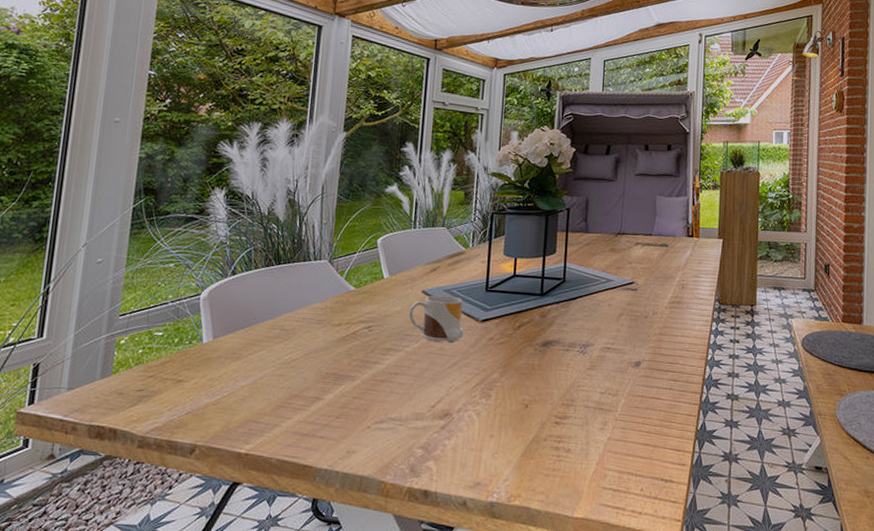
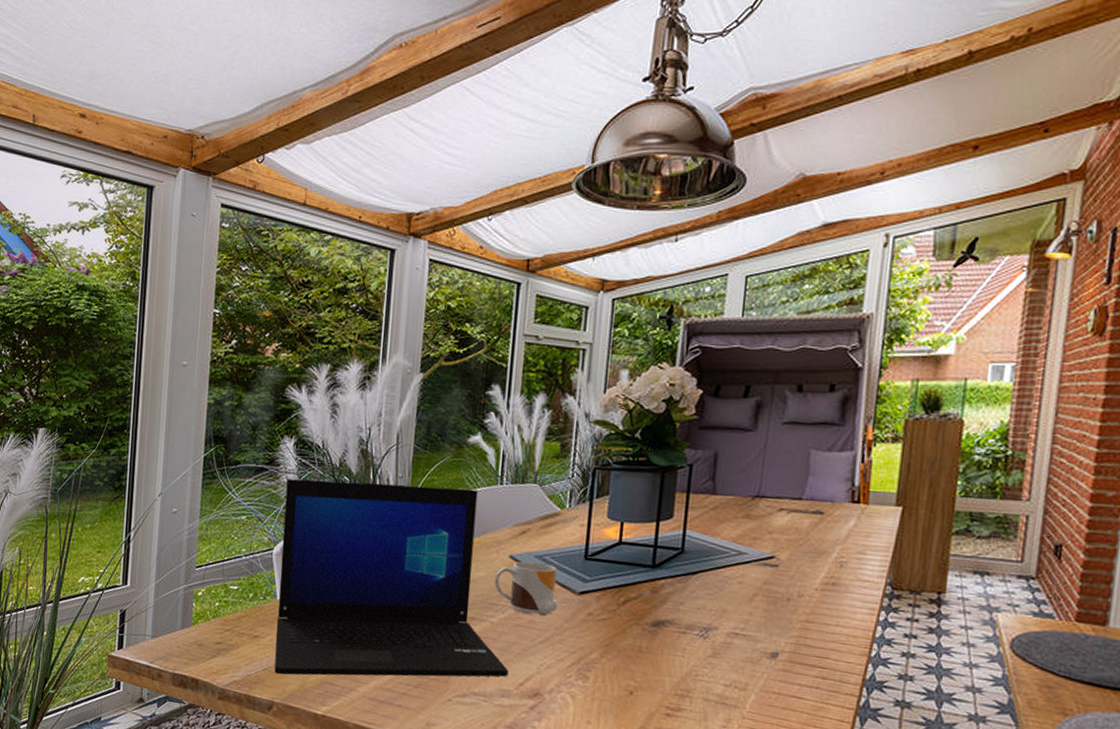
laptop: none [198,227,422,417] -> present [274,479,509,677]

